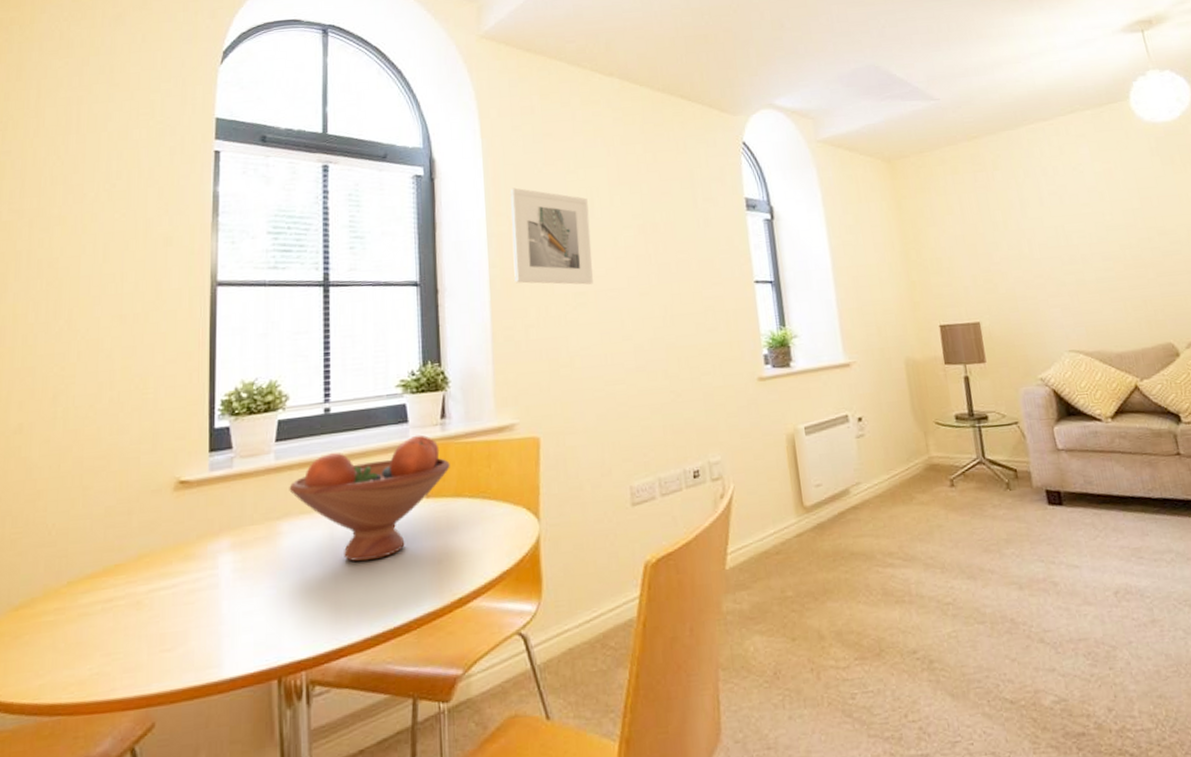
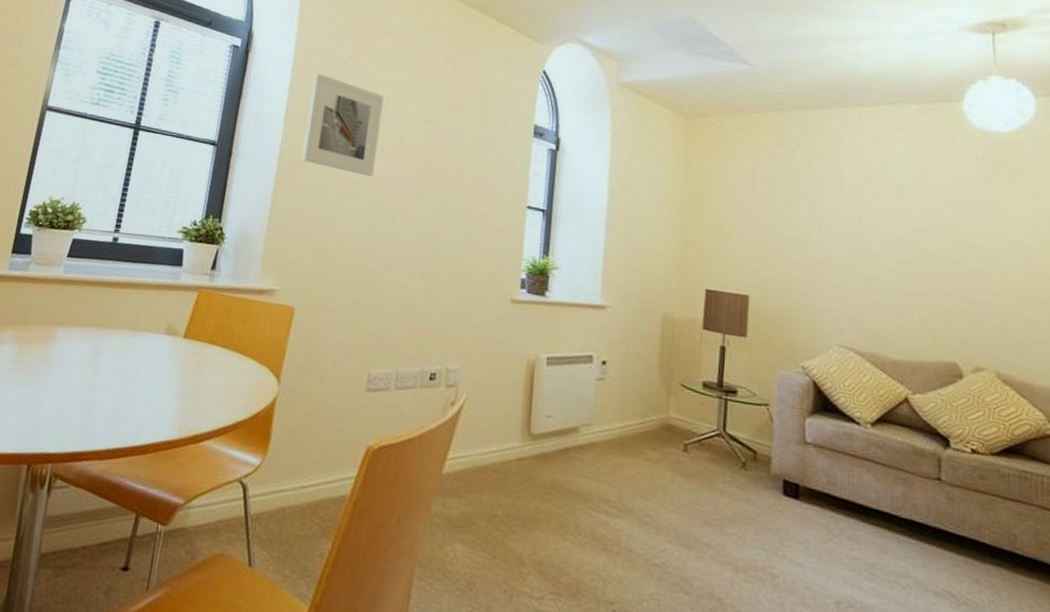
fruit bowl: present [289,434,450,562] -> none [70,277,211,382]

